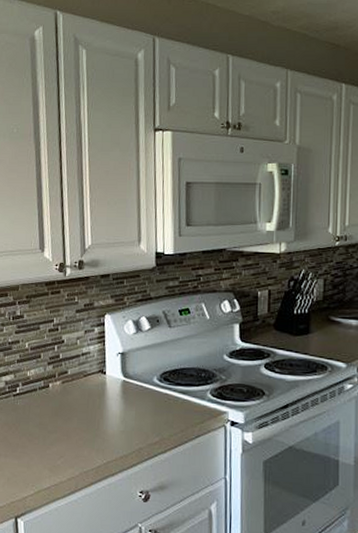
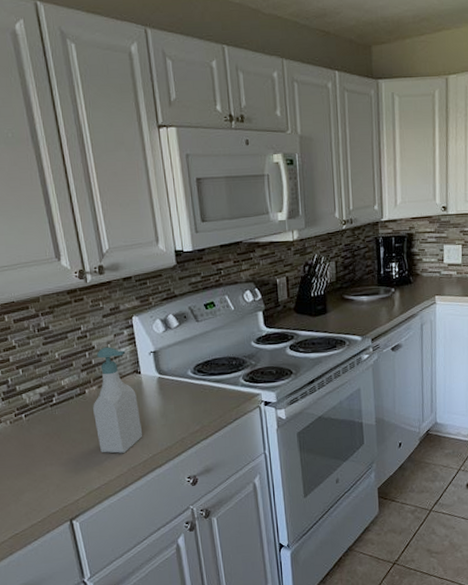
soap bottle: none [54,342,100,455] -> present [93,346,143,453]

